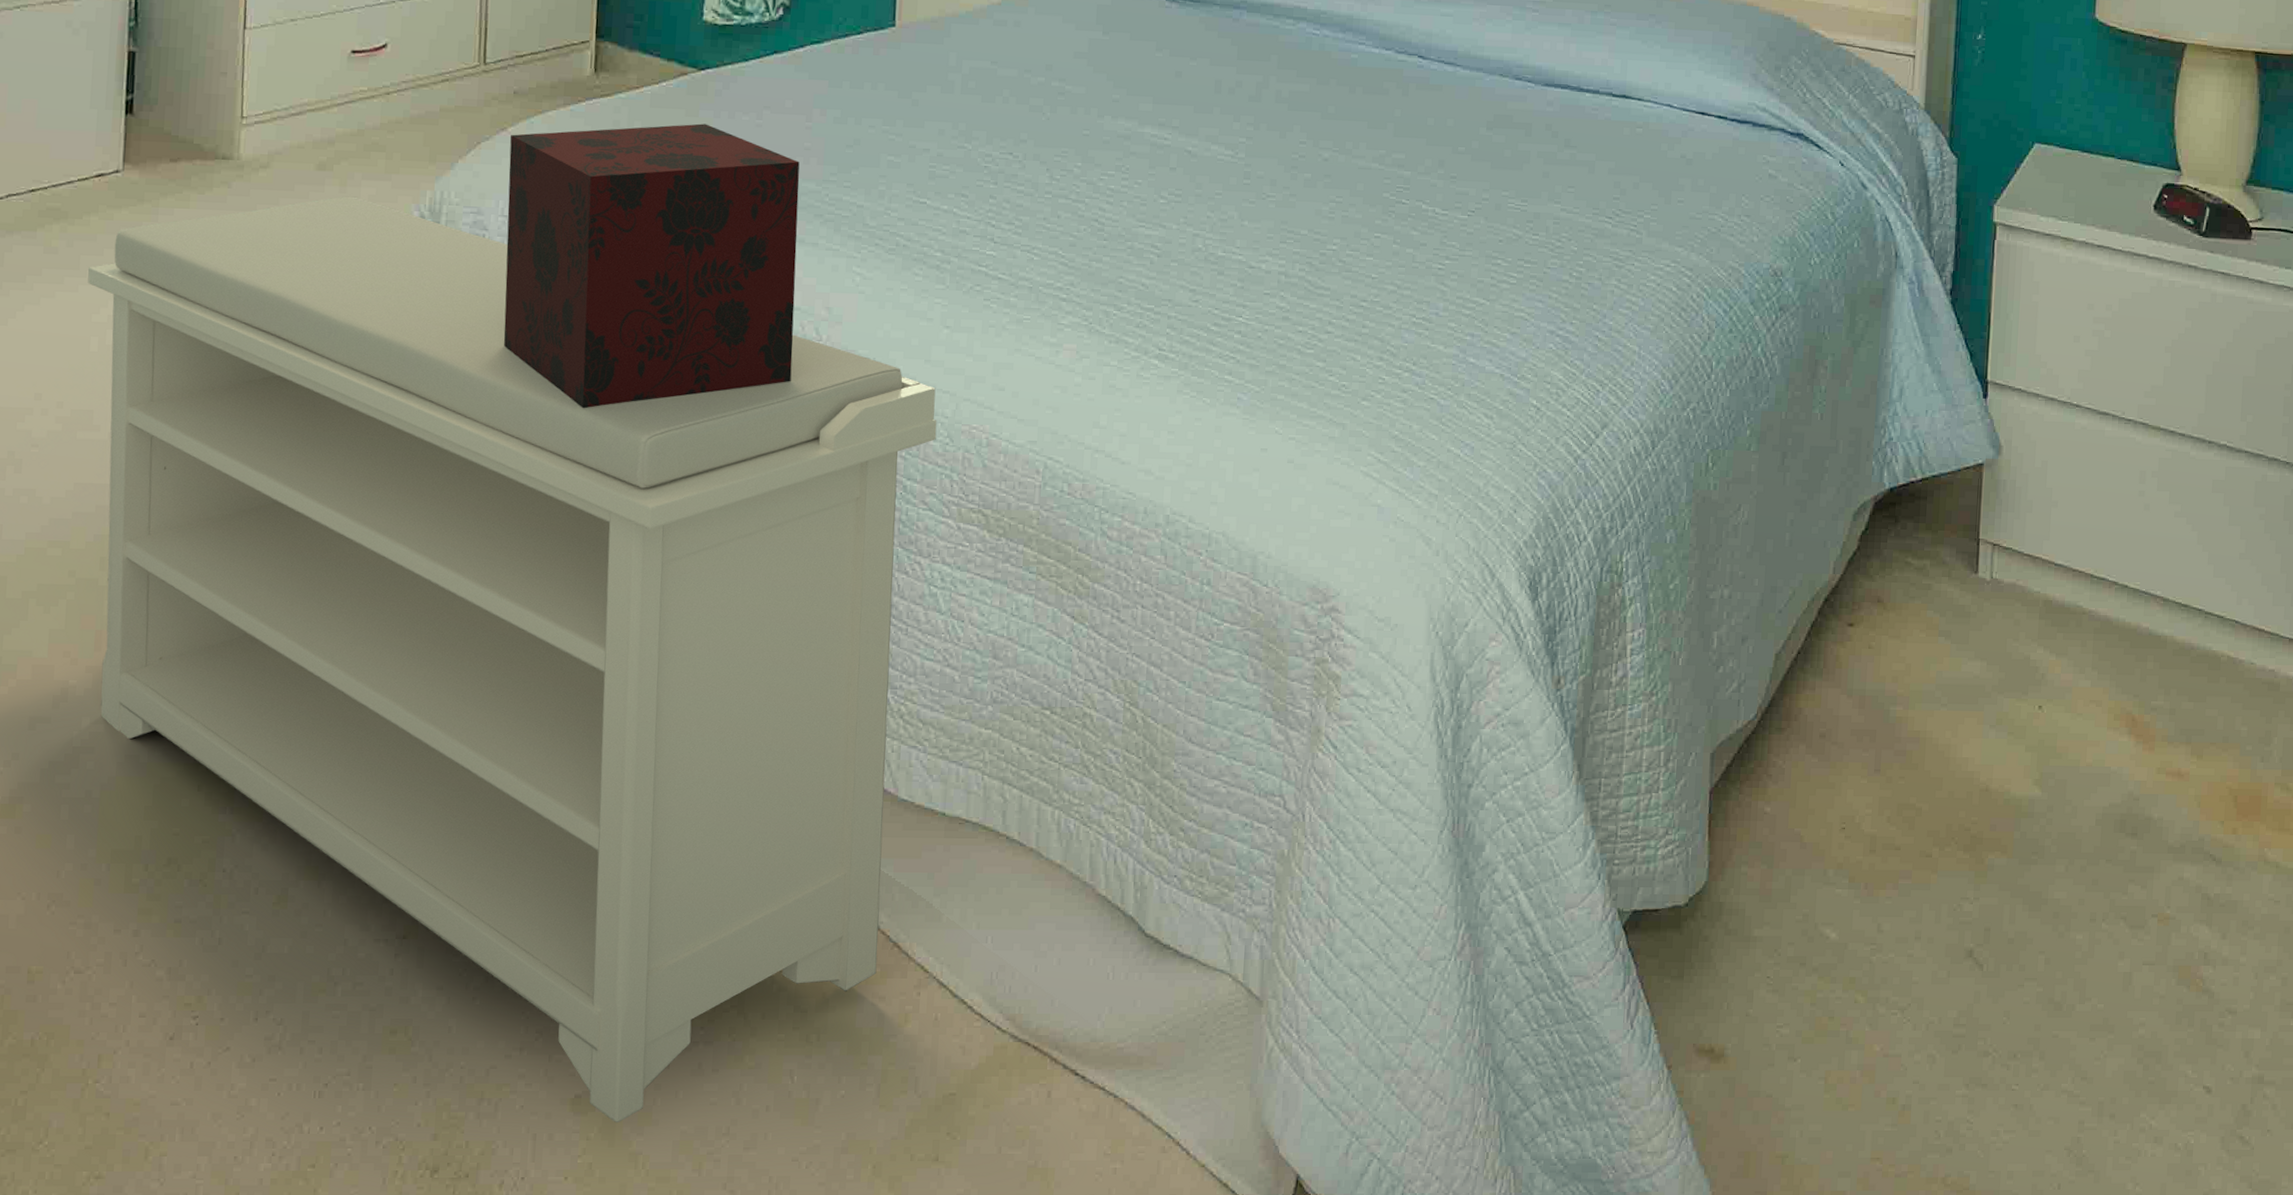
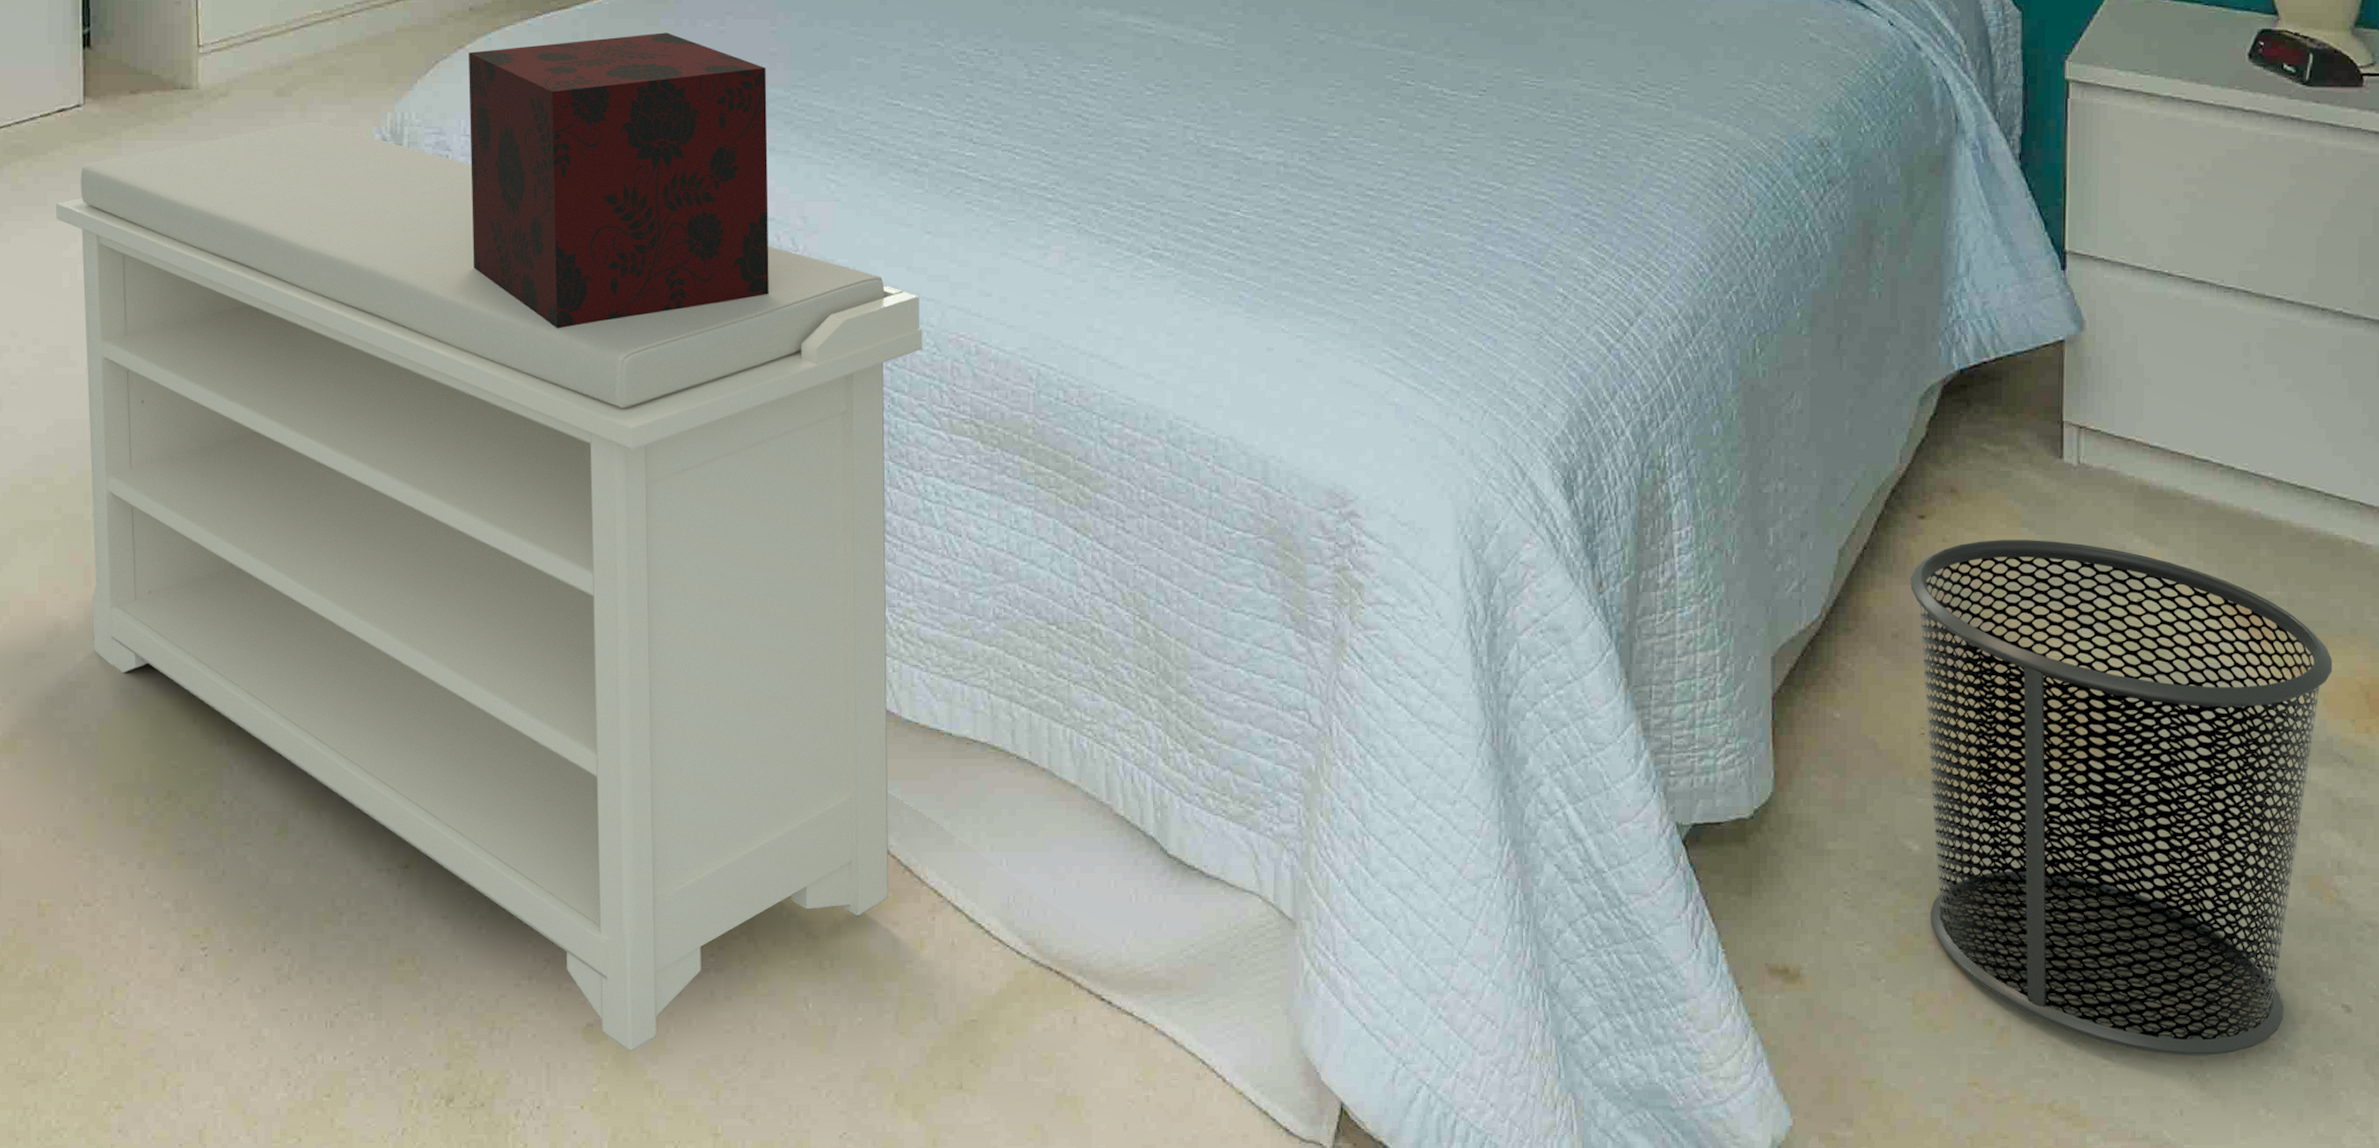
waste bin: none [1838,648,2207,1133] -> present [1910,540,2333,1056]

